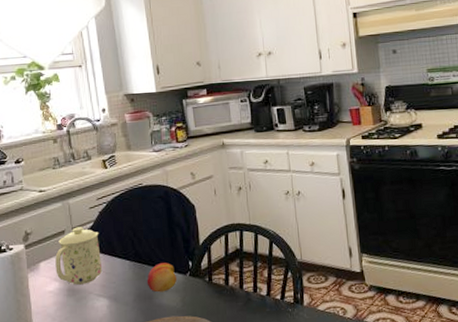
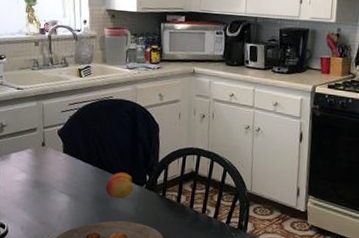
mug: present [55,226,103,285] -> none [24,127,68,180]

